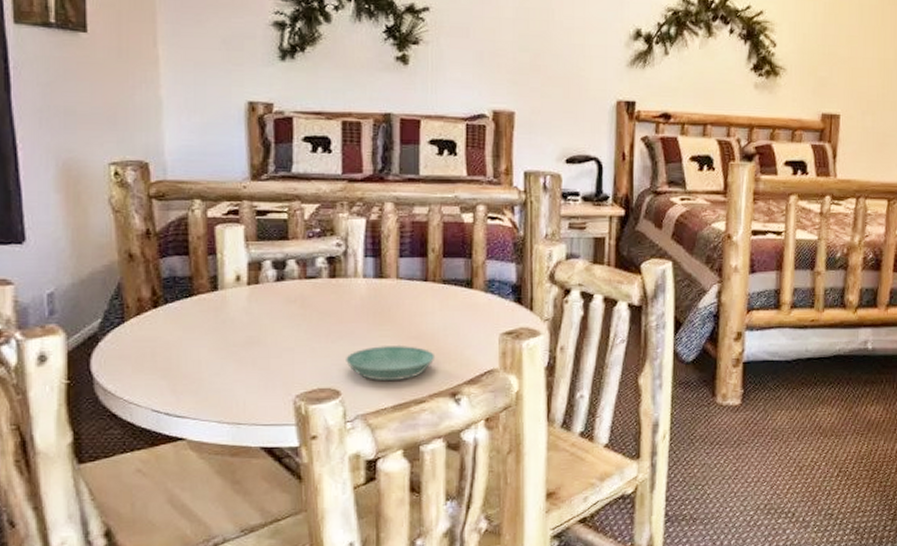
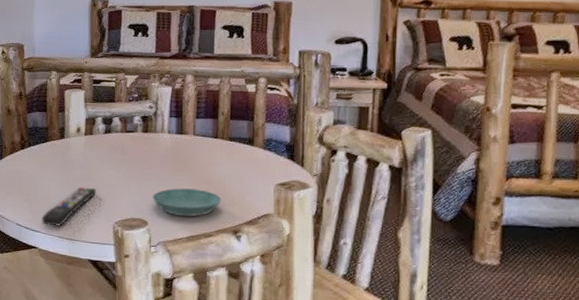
remote control: none [189,353,268,408] -> present [41,187,97,227]

